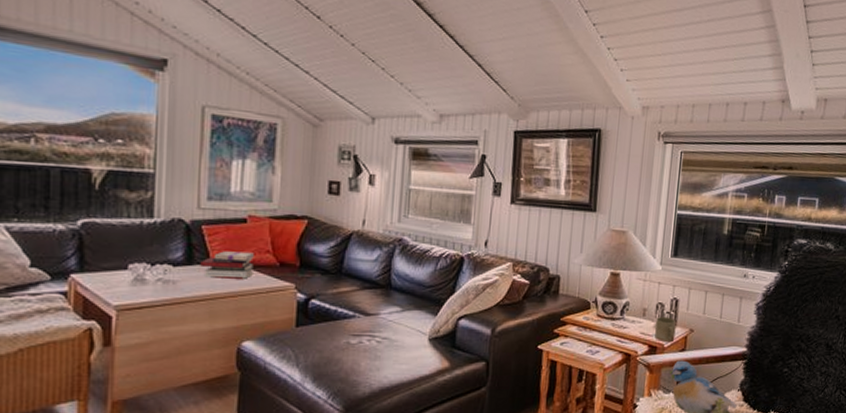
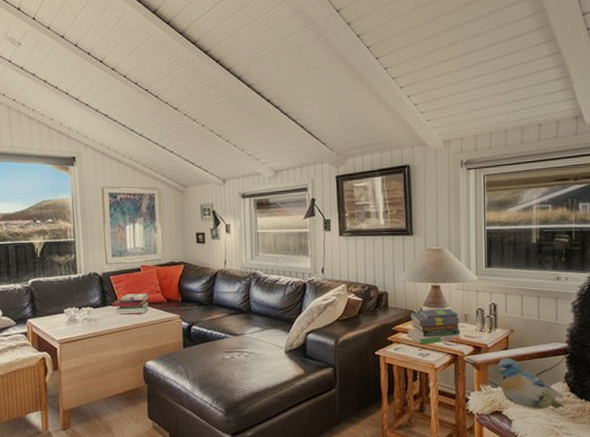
books: none [577,299,637,340] -> present [408,308,460,345]
mug: present [654,317,676,343] -> none [477,321,497,343]

